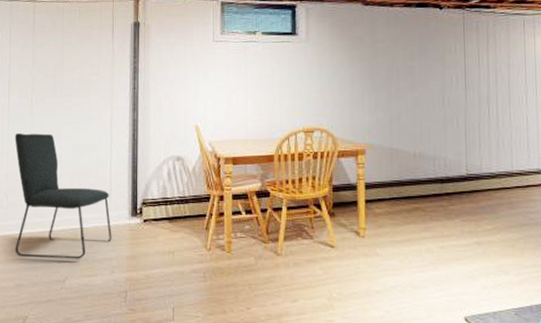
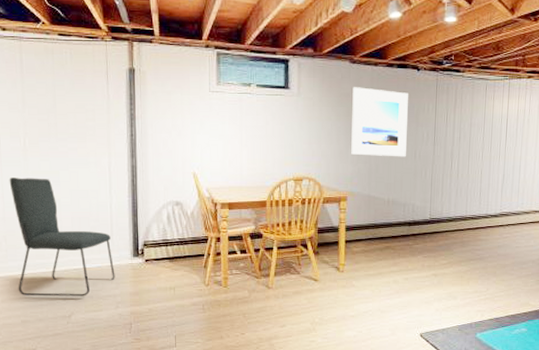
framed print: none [367,29,432,104] -> present [351,87,408,157]

